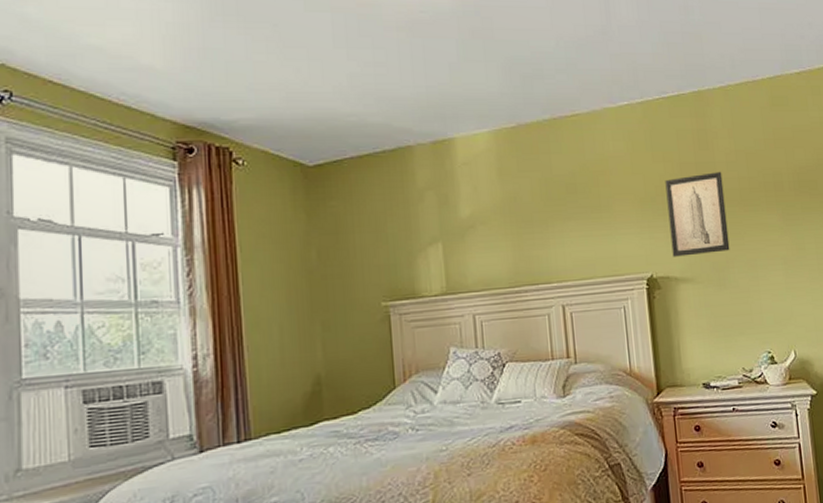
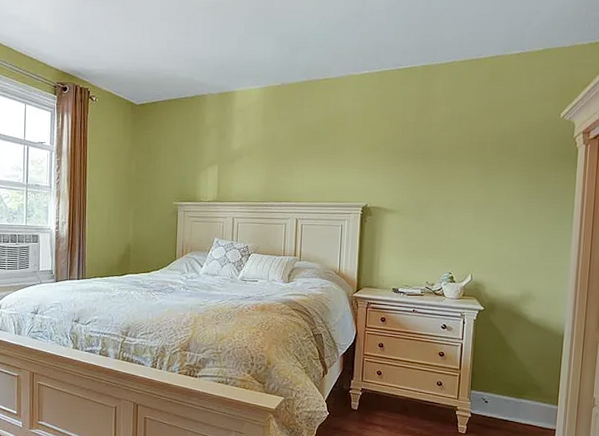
wall art: present [665,172,730,257] -> none [385,131,436,194]

